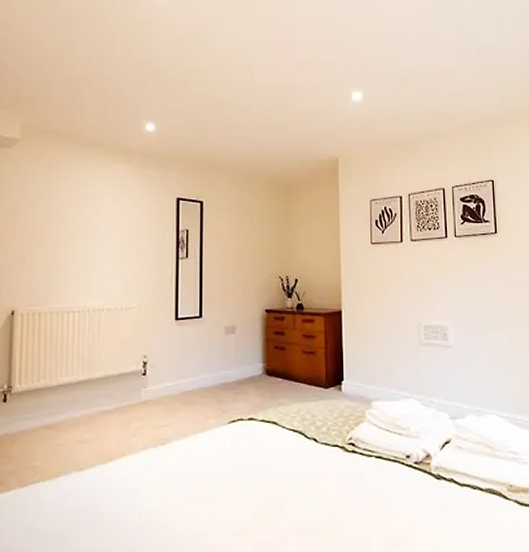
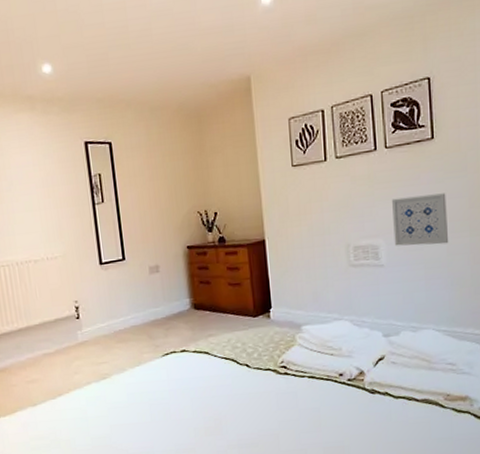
wall art: none [460,283,511,331] -> present [392,193,449,246]

